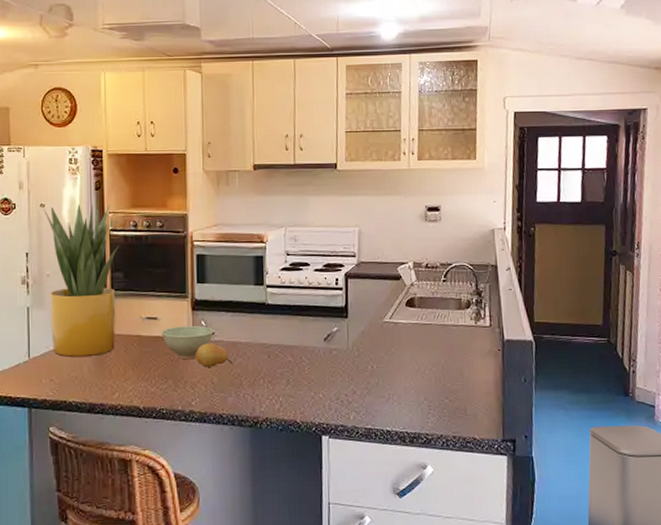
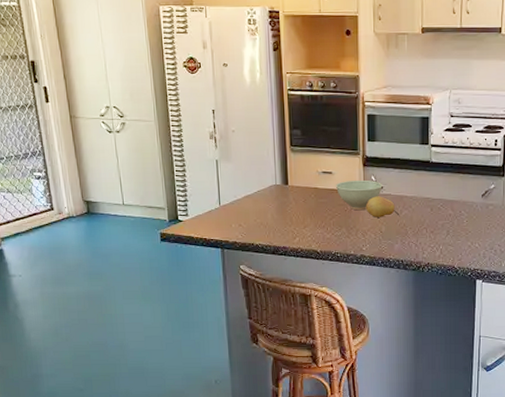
planter: present [42,204,119,357] -> none [225,64,296,205]

